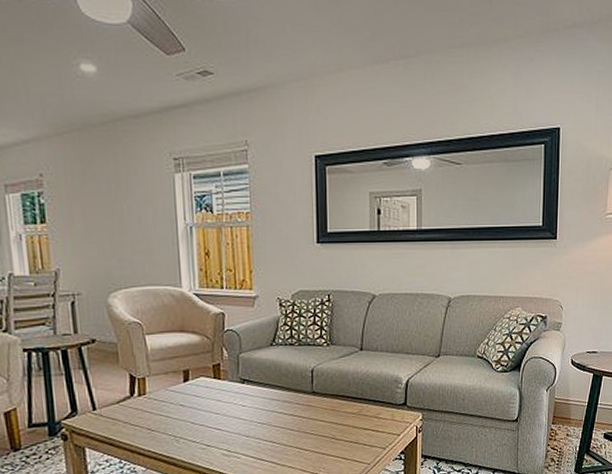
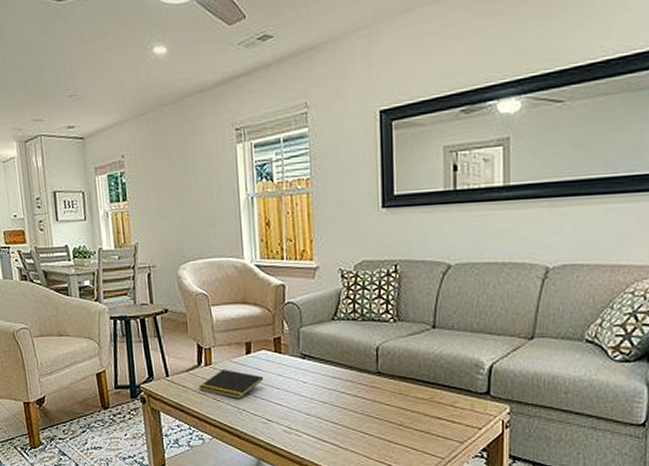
notepad: none [131,398,203,428] -> present [198,369,264,400]

